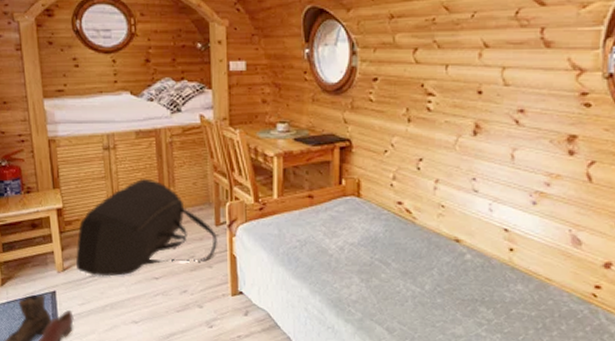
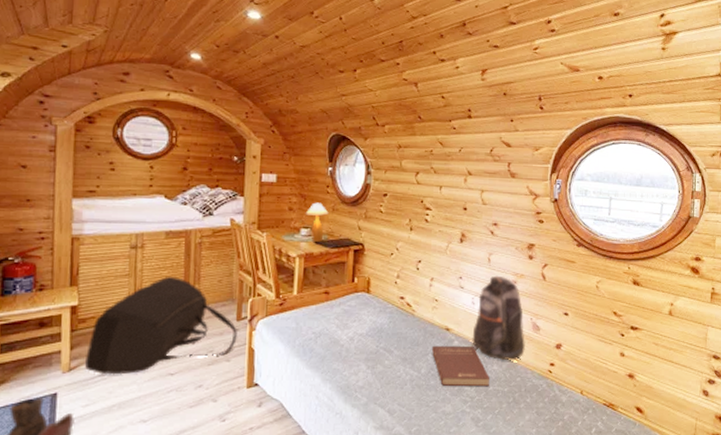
table lamp: none [280,91,308,140] -> present [305,201,329,243]
book: none [437,258,513,309] -> present [431,345,491,387]
backpack: none [489,176,561,281] -> present [472,275,525,361]

